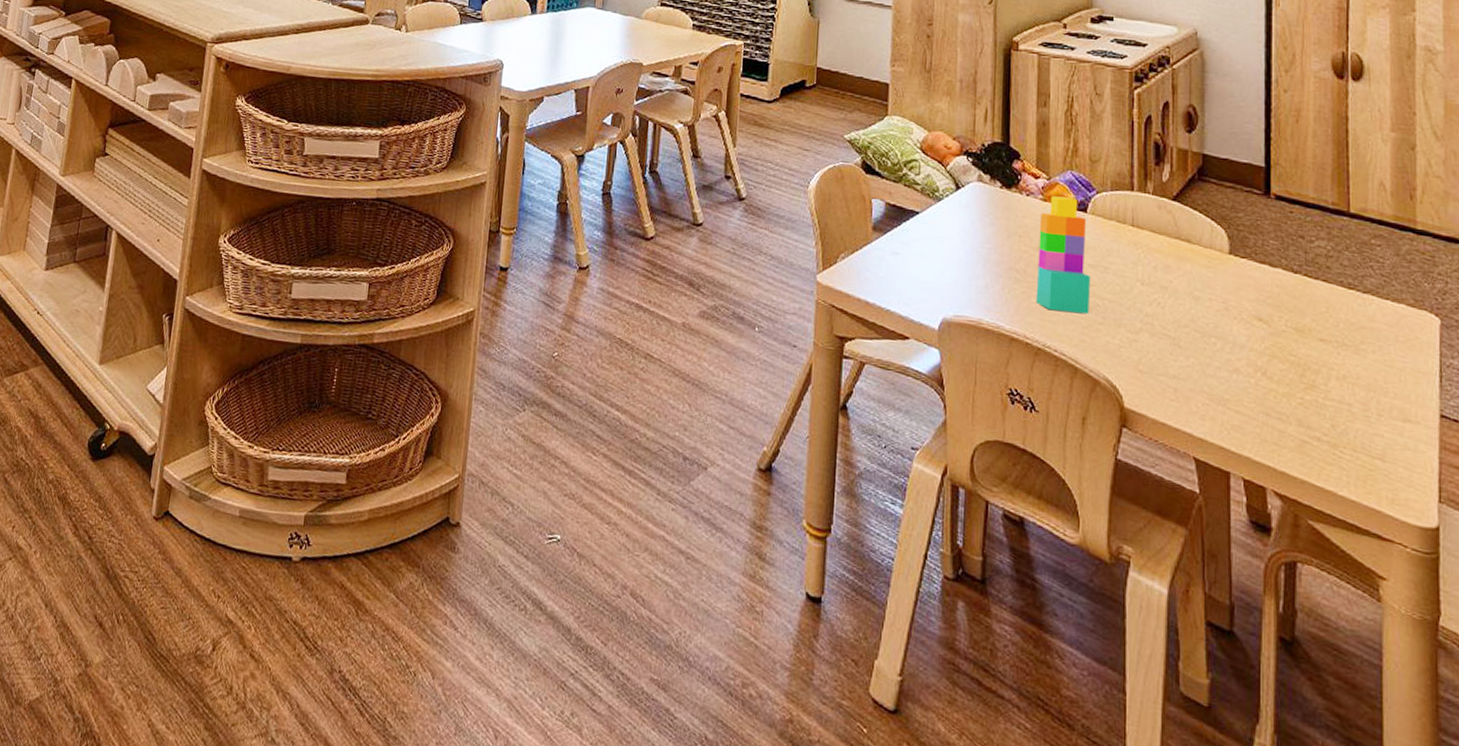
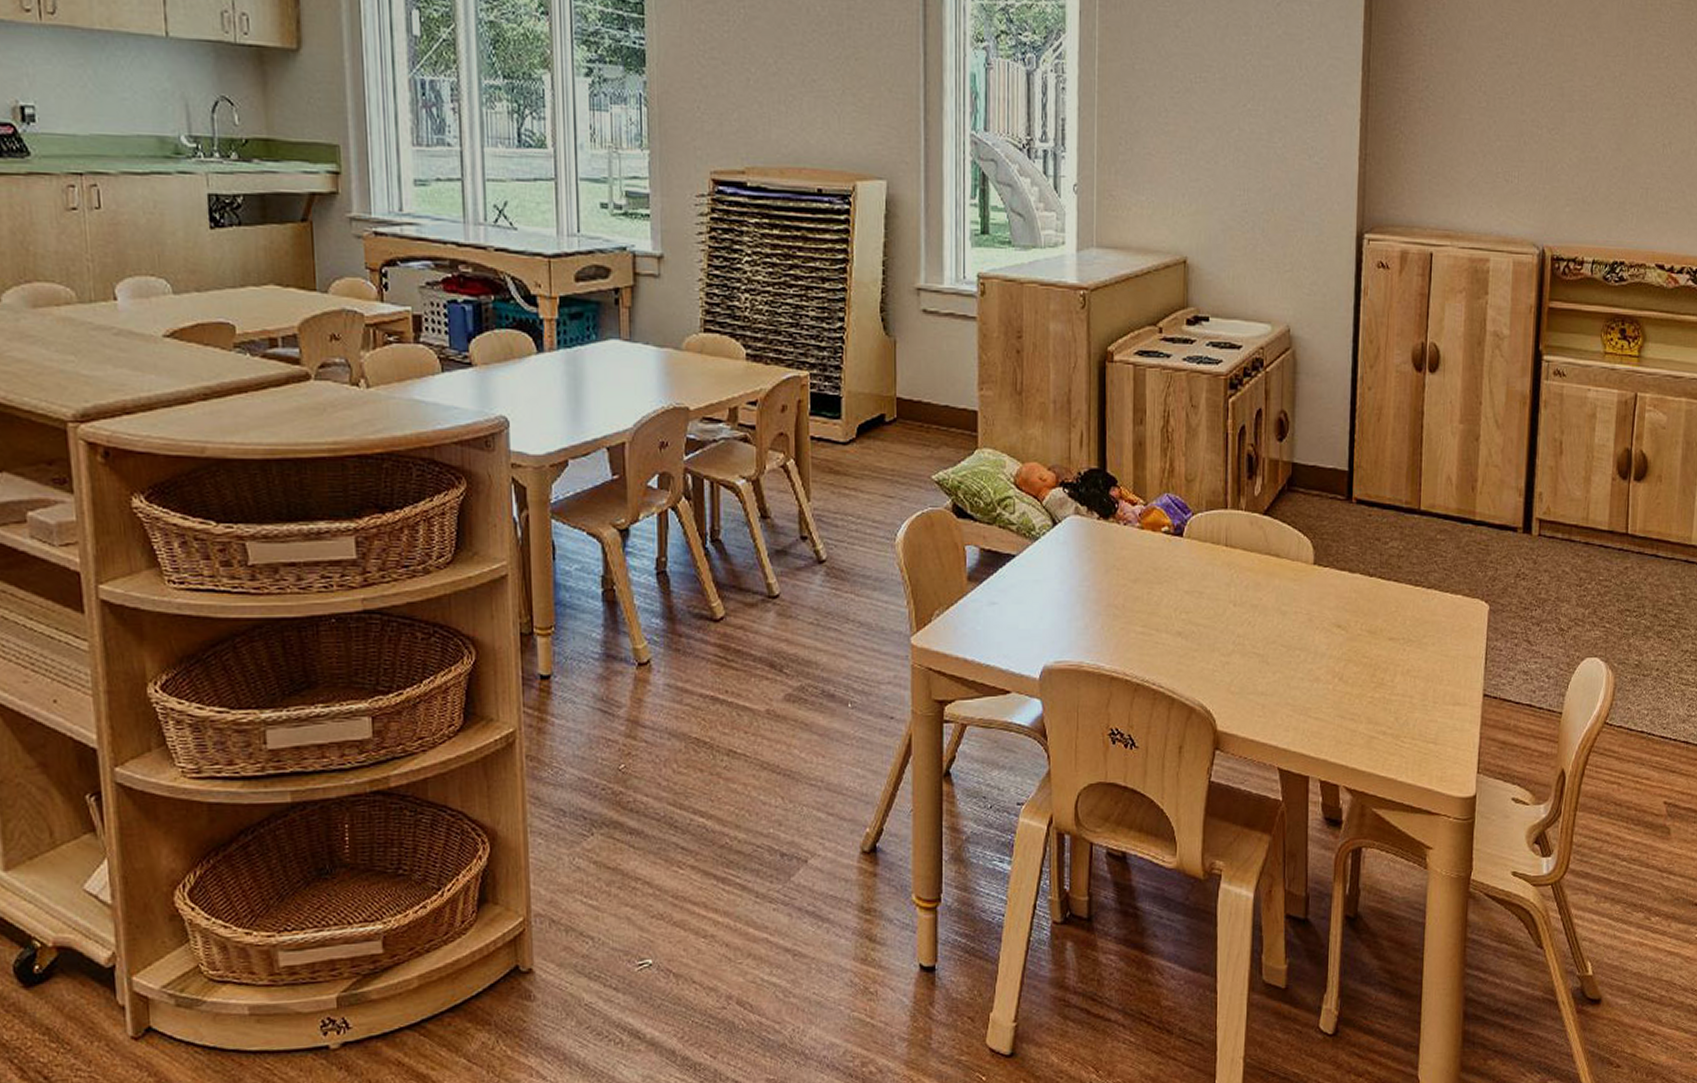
toy blocks: present [1035,196,1090,315] -> none [1134,522,1186,644]

